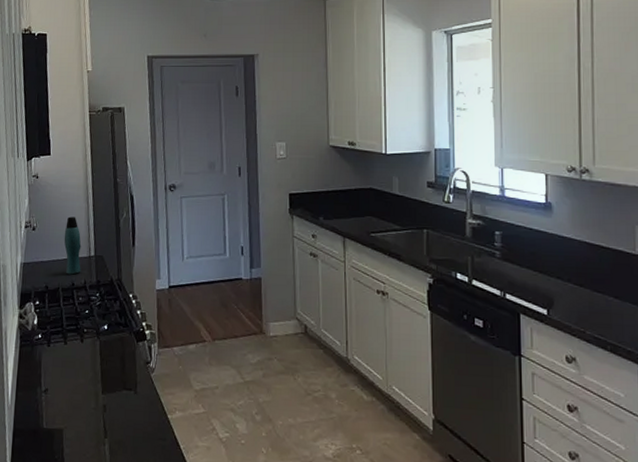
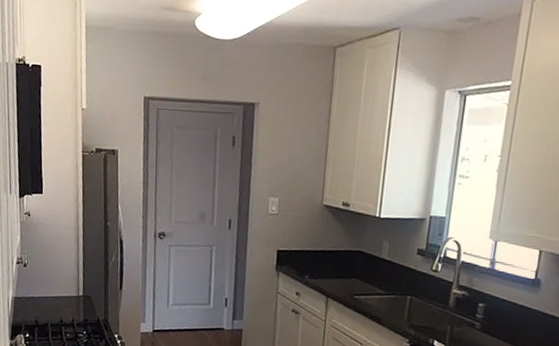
bottle: present [64,216,82,275] -> none [54,256,71,312]

